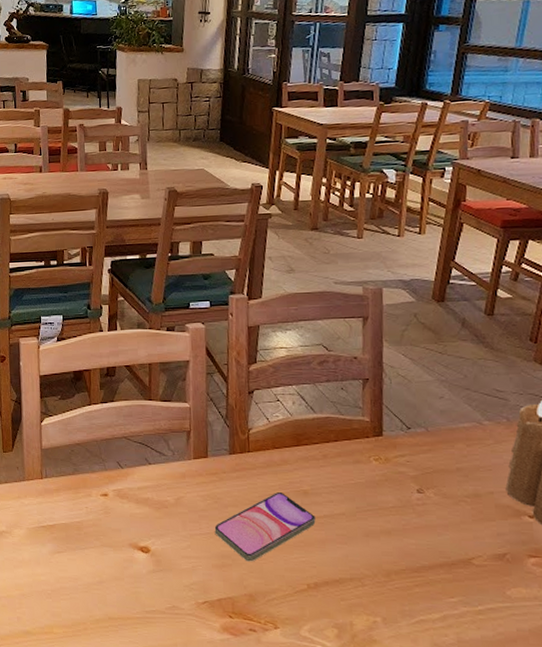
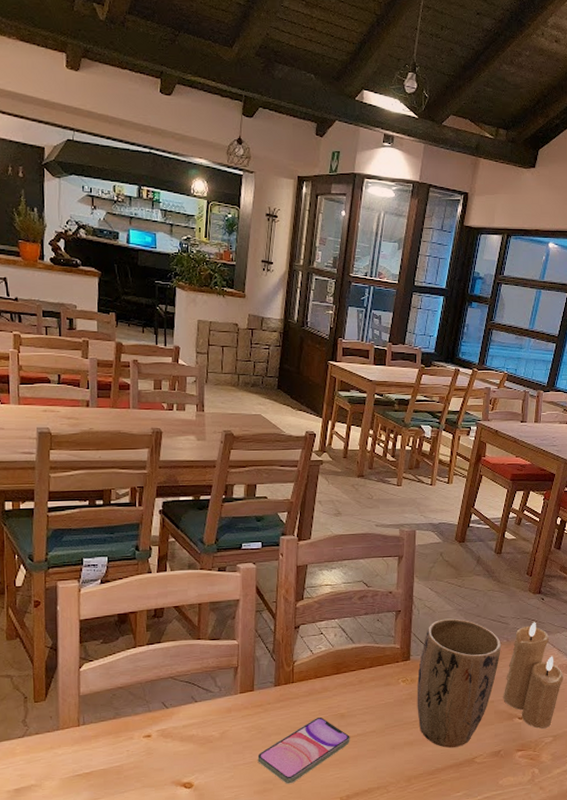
plant pot: none [392,390,500,544] -> present [416,618,501,748]

